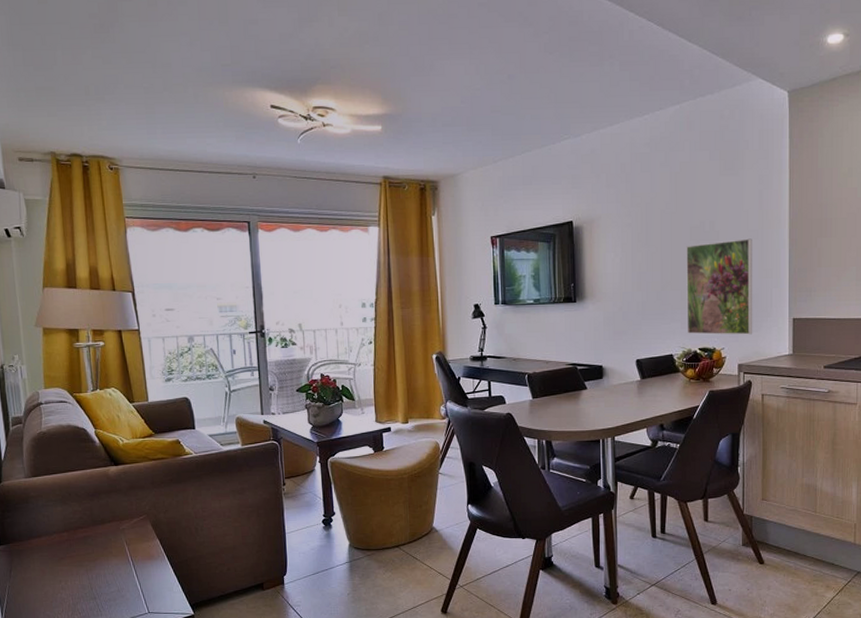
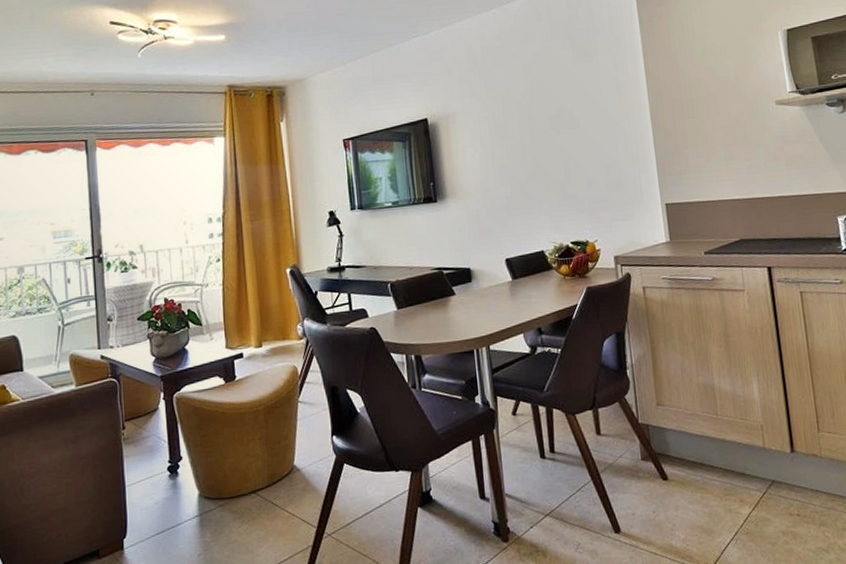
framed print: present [686,238,753,335] -> none [547,124,626,228]

